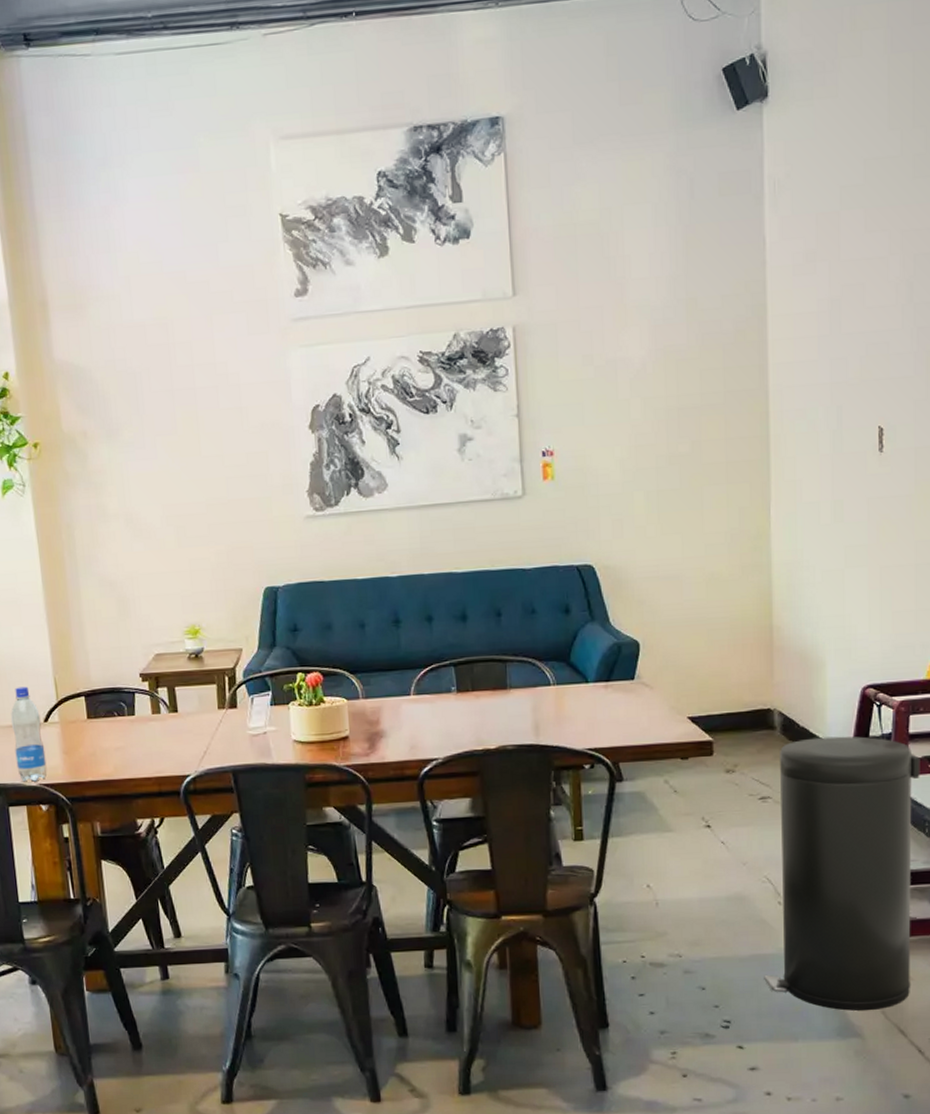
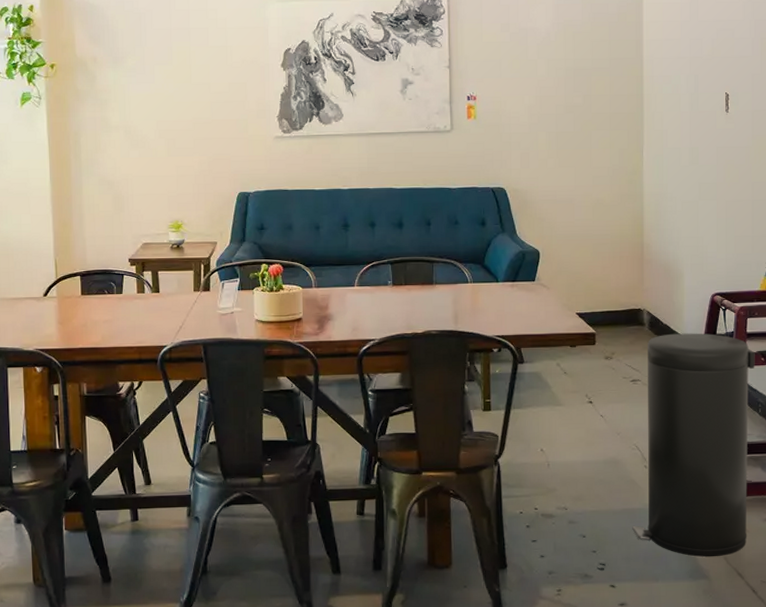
bottle: present [10,686,47,782] -> none [14,265,43,347]

